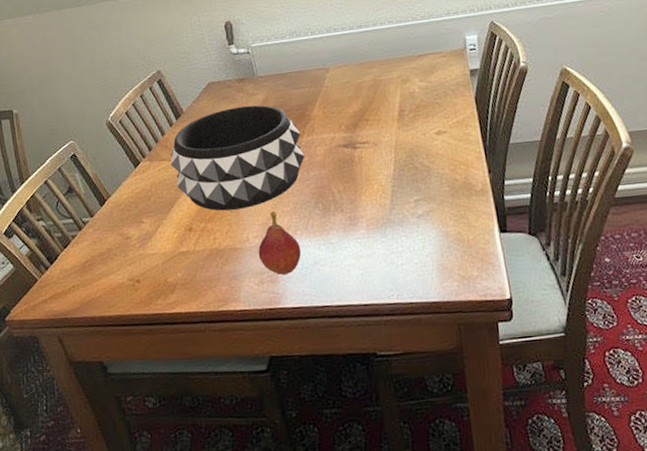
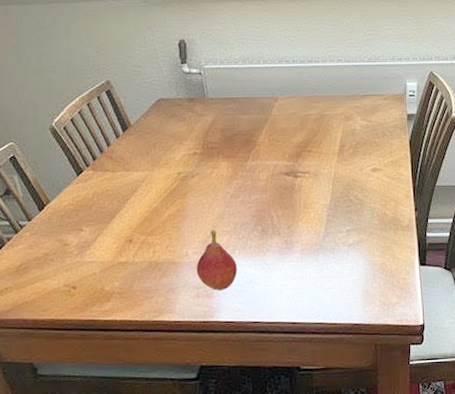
decorative bowl: present [170,105,305,211] -> none [114,125,248,225]

